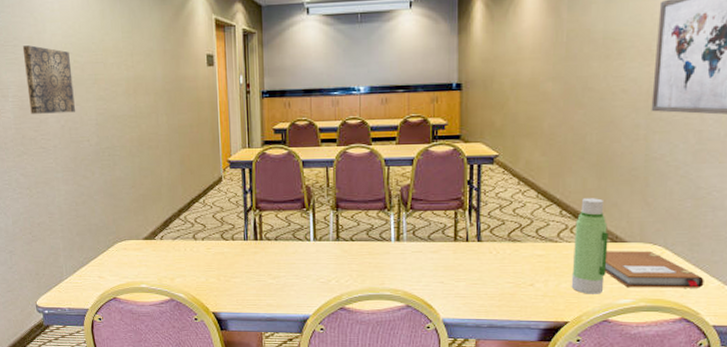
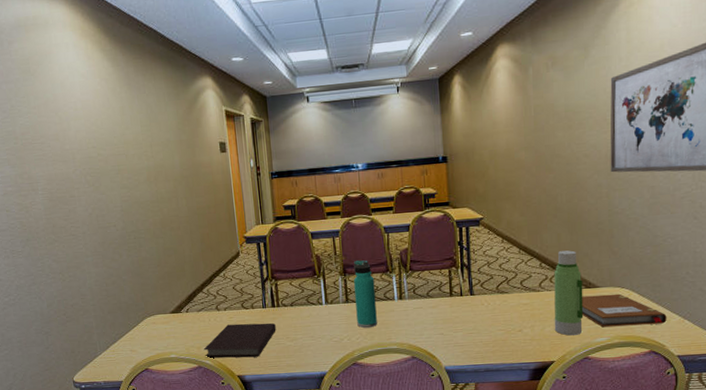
wall art: present [22,45,75,114] -> none [49,142,101,205]
notebook: none [177,256,258,293] -> present [203,323,276,358]
thermos bottle: none [347,194,370,270] -> present [353,260,377,328]

